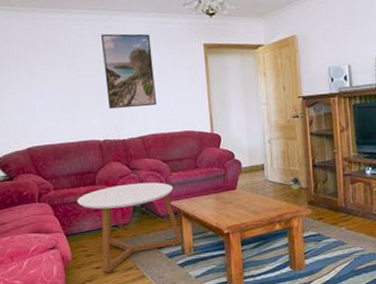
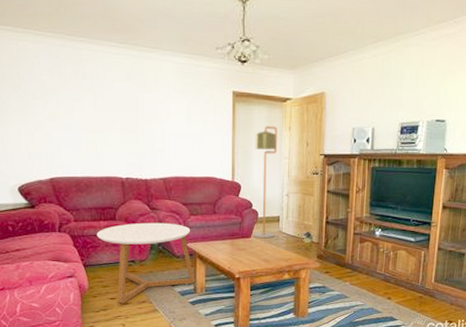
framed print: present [101,33,156,108] -> none [131,70,181,148]
floor lamp: none [230,73,261,190] -> present [253,126,277,239]

